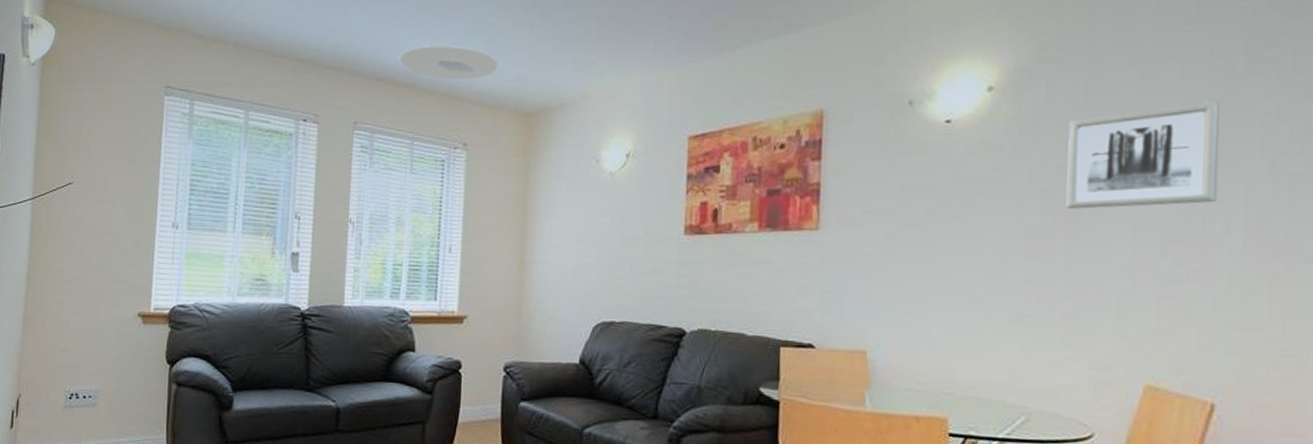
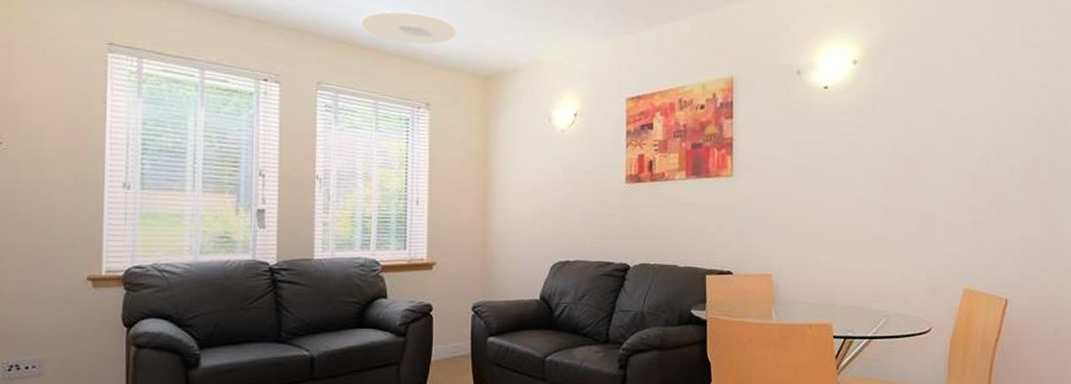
wall art: present [1066,101,1220,209] -> none [909,74,1006,156]

